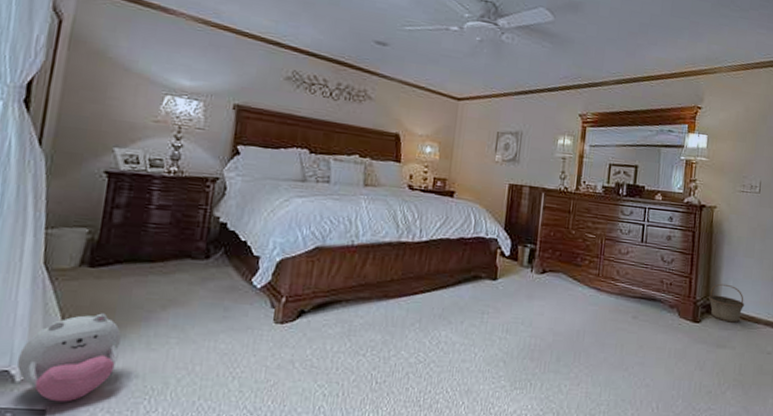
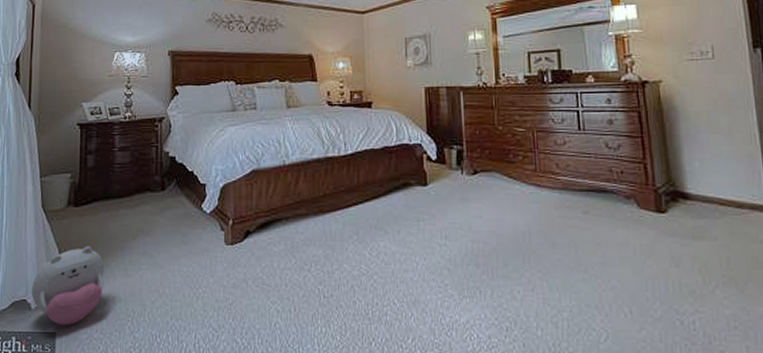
basket: present [709,283,745,323] -> none [672,166,720,210]

